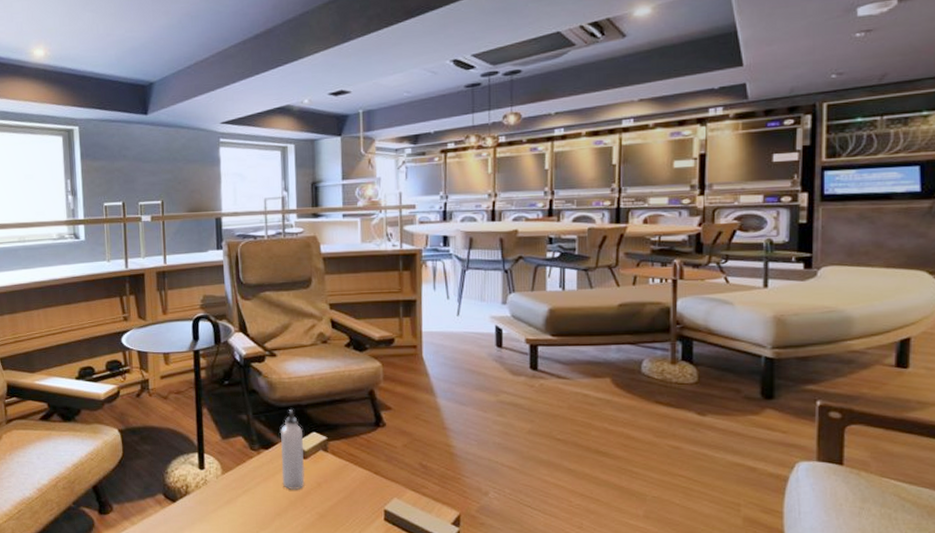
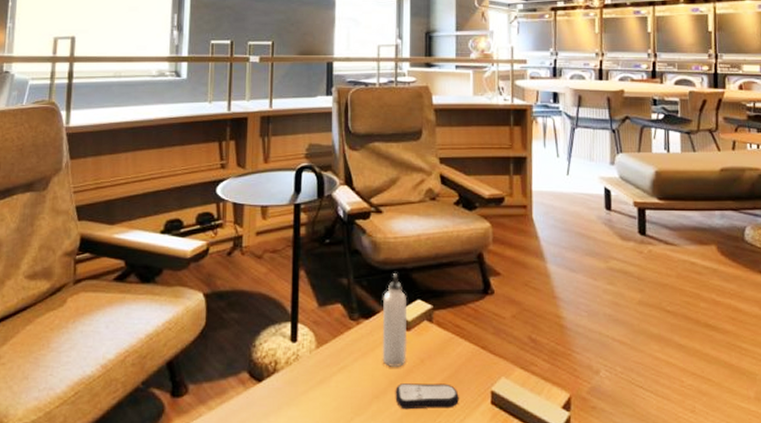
remote control: none [295,503,354,525] -> present [395,383,459,410]

